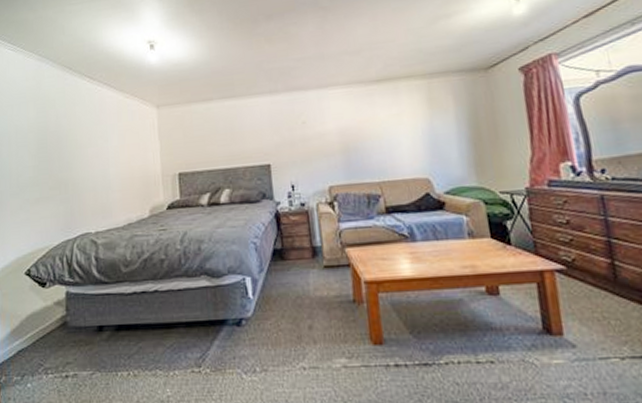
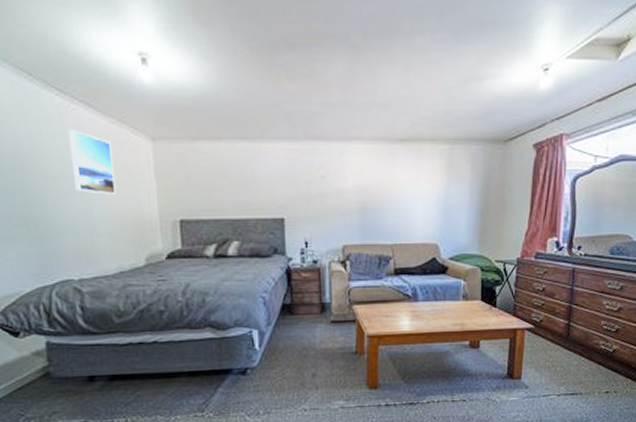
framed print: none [94,106,128,156] -> present [68,130,116,194]

